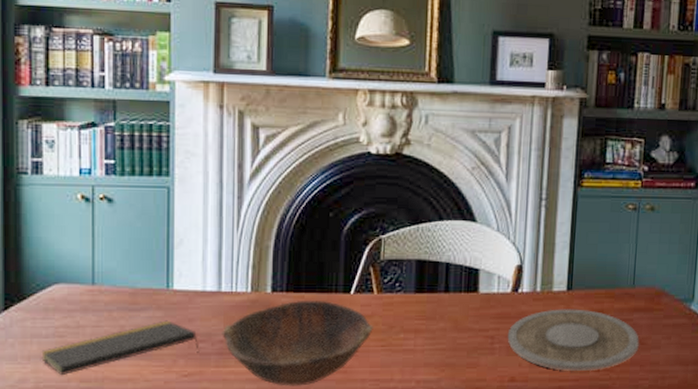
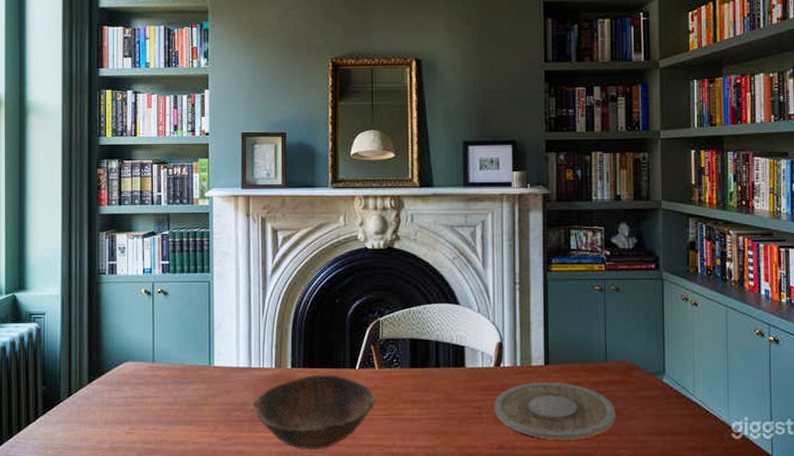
notepad: present [41,320,200,376] -> none [115,392,235,438]

